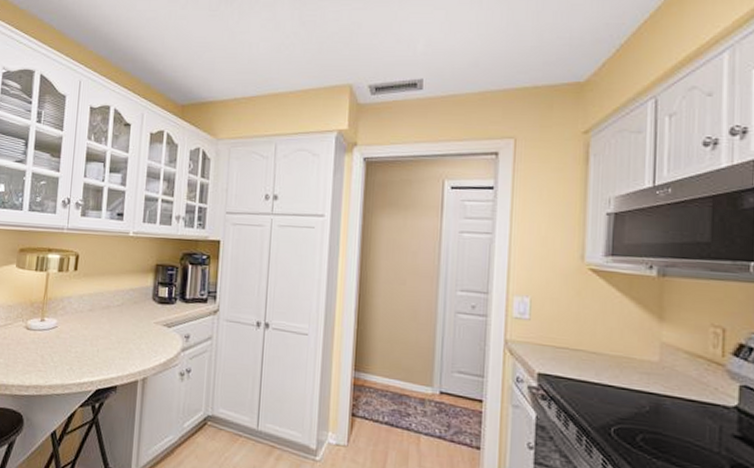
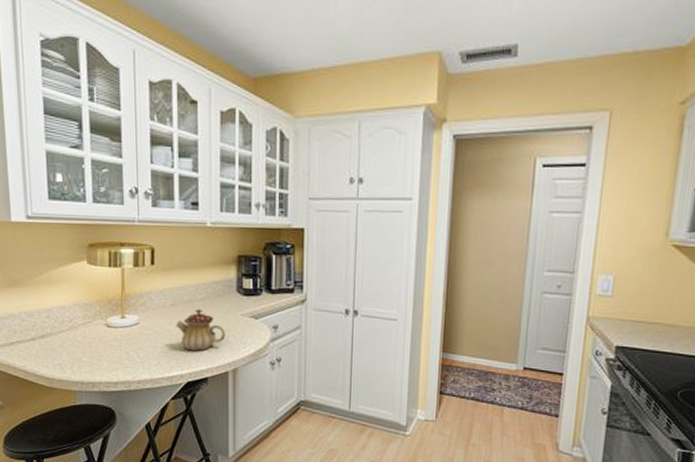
teapot: none [91,315,139,358] -> present [176,309,226,351]

